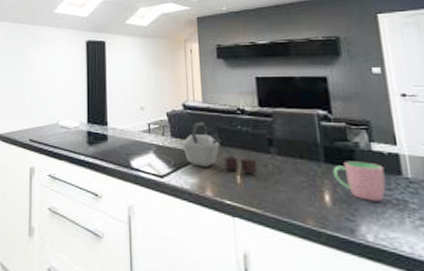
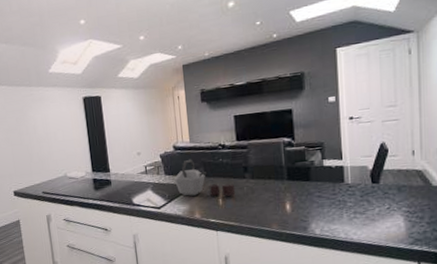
cup: present [333,161,386,202] -> none [294,175,332,205]

